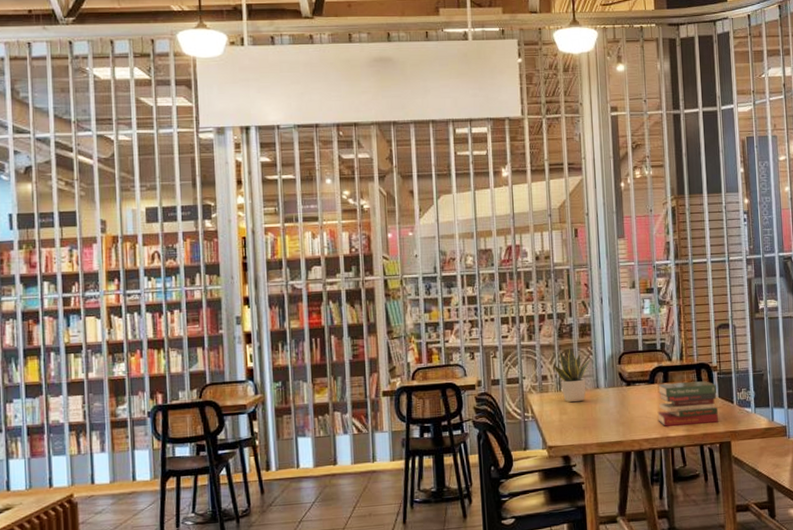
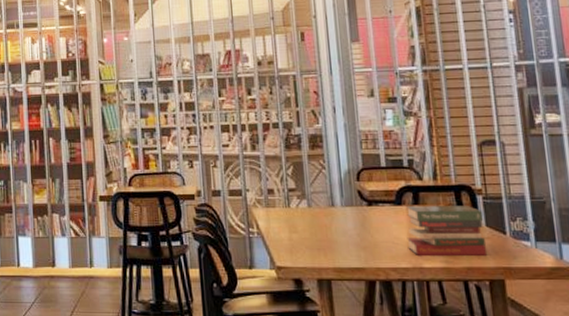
potted plant: present [553,347,592,403] -> none [280,159,325,221]

